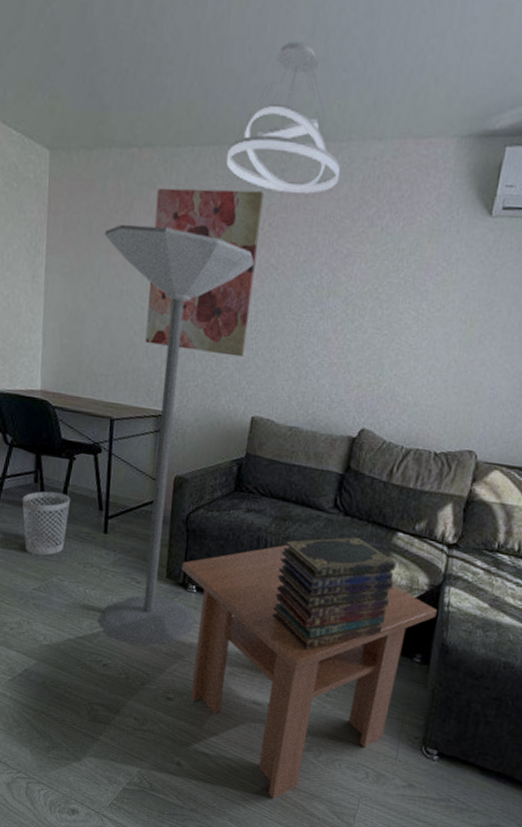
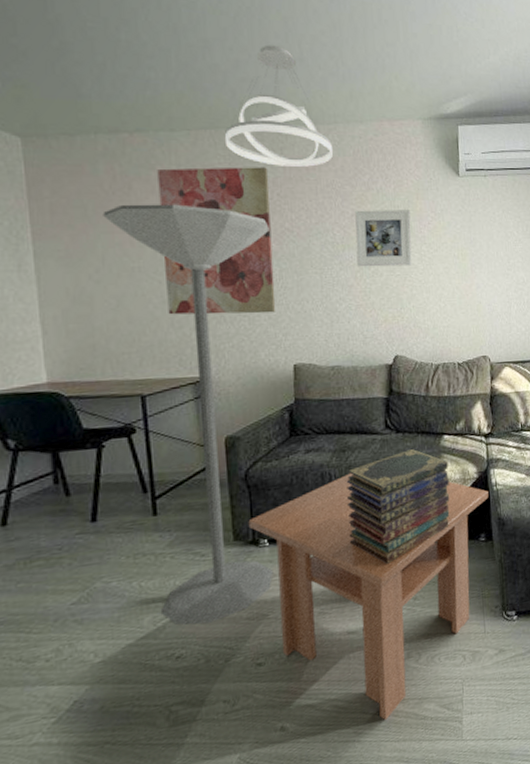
wastebasket: present [22,491,71,556] -> none [39,486,106,565]
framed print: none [340,250,417,326] -> present [355,210,412,267]

